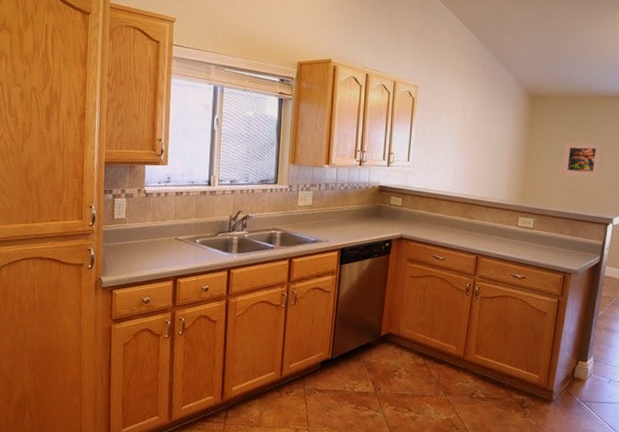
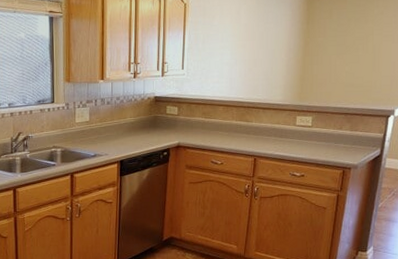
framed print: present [561,141,604,179] -> none [340,33,385,71]

